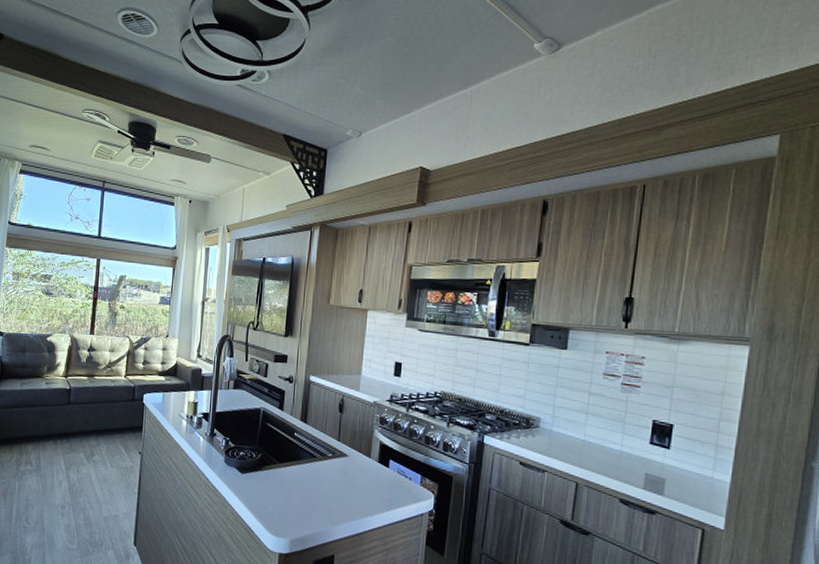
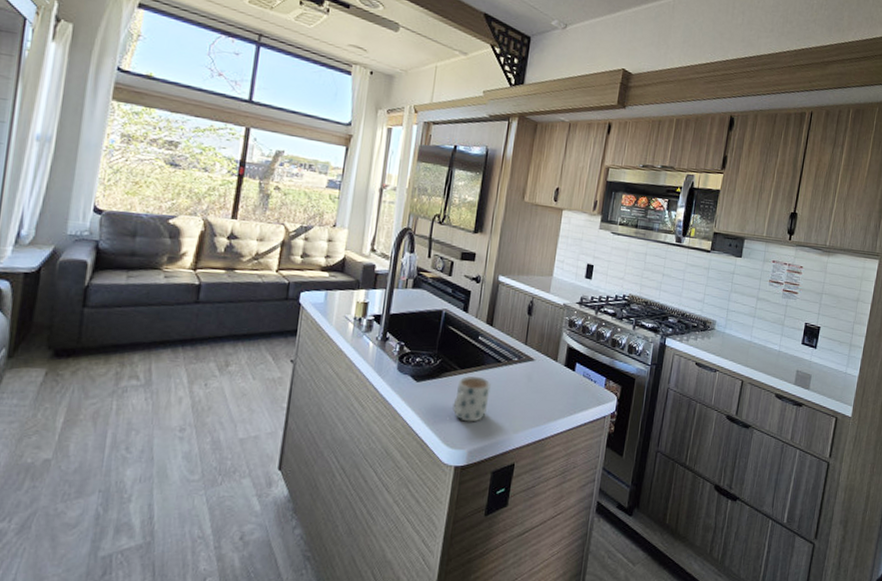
mug: none [274,469,308,513] -> present [452,375,491,422]

